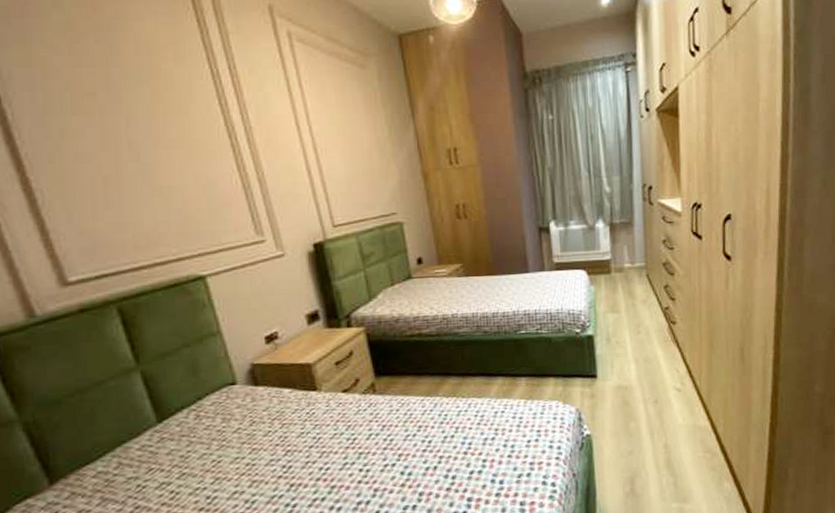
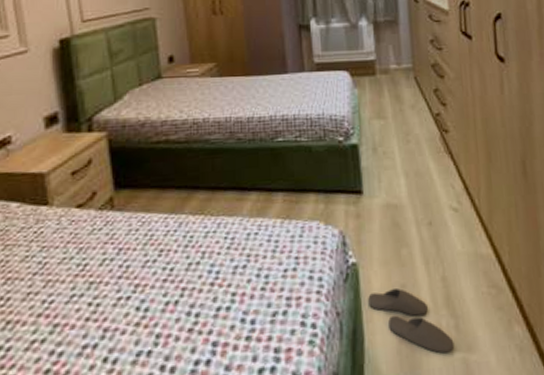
slippers: none [600,454,673,504] -> present [368,288,455,354]

